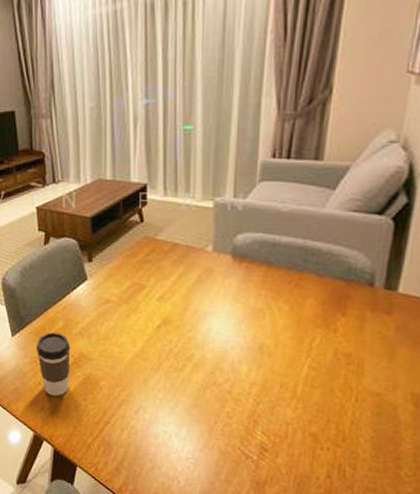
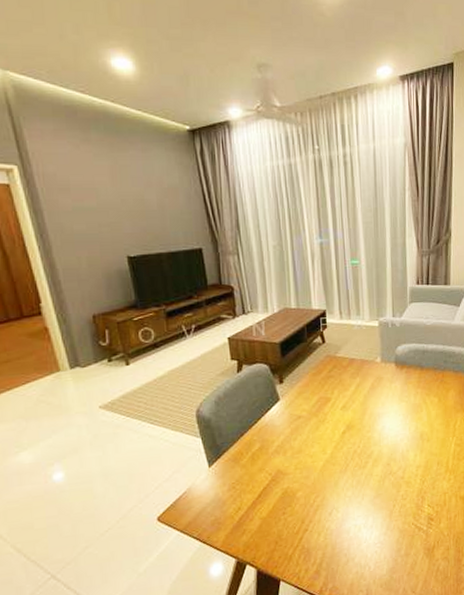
coffee cup: present [35,332,71,397] -> none [234,454,269,518]

